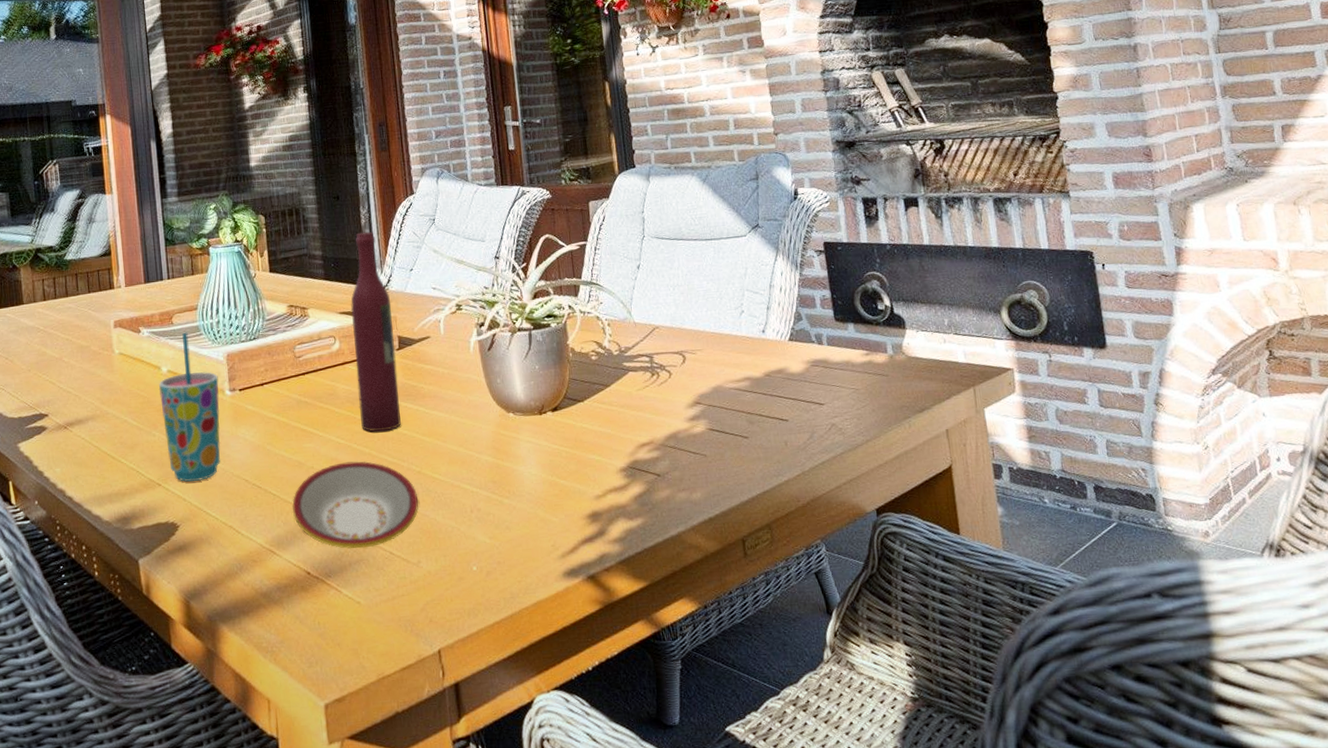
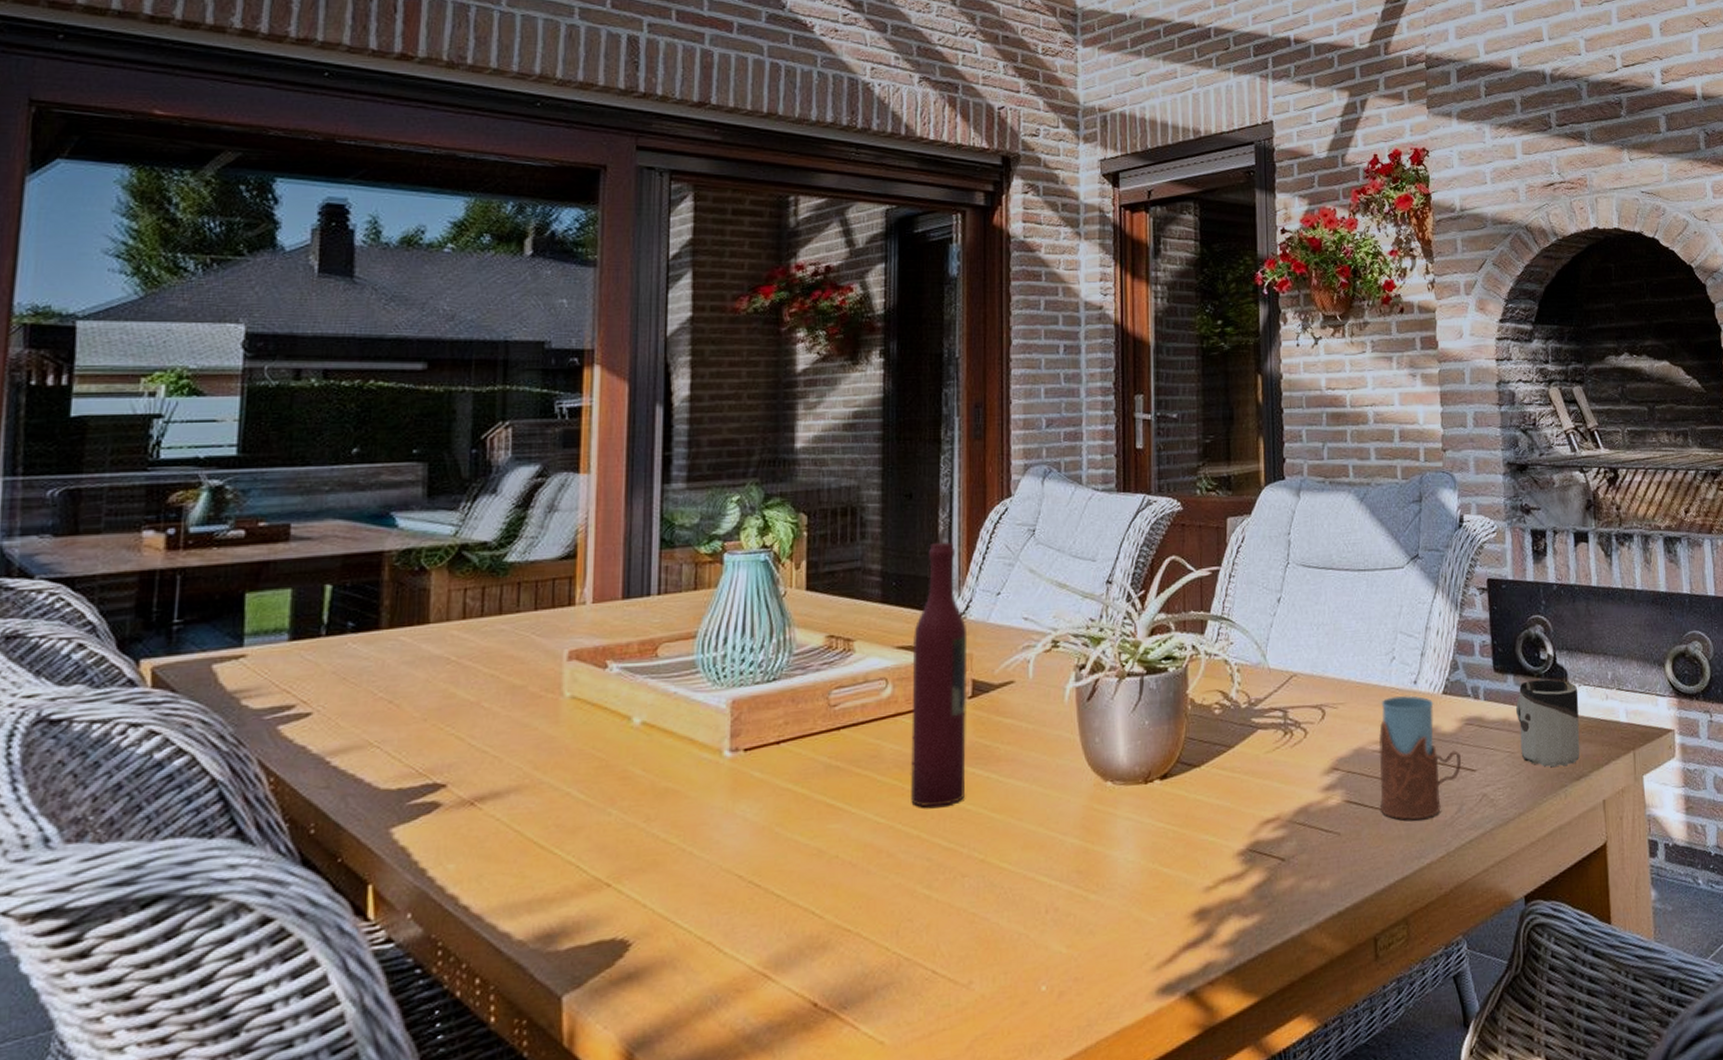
cup: present [158,332,221,482] -> none [624,668,716,880]
plate: present [292,461,419,549] -> none [801,847,978,969]
drinking glass: none [734,342,810,445] -> present [1378,695,1461,820]
cup: none [857,326,921,402] -> present [1515,679,1580,768]

